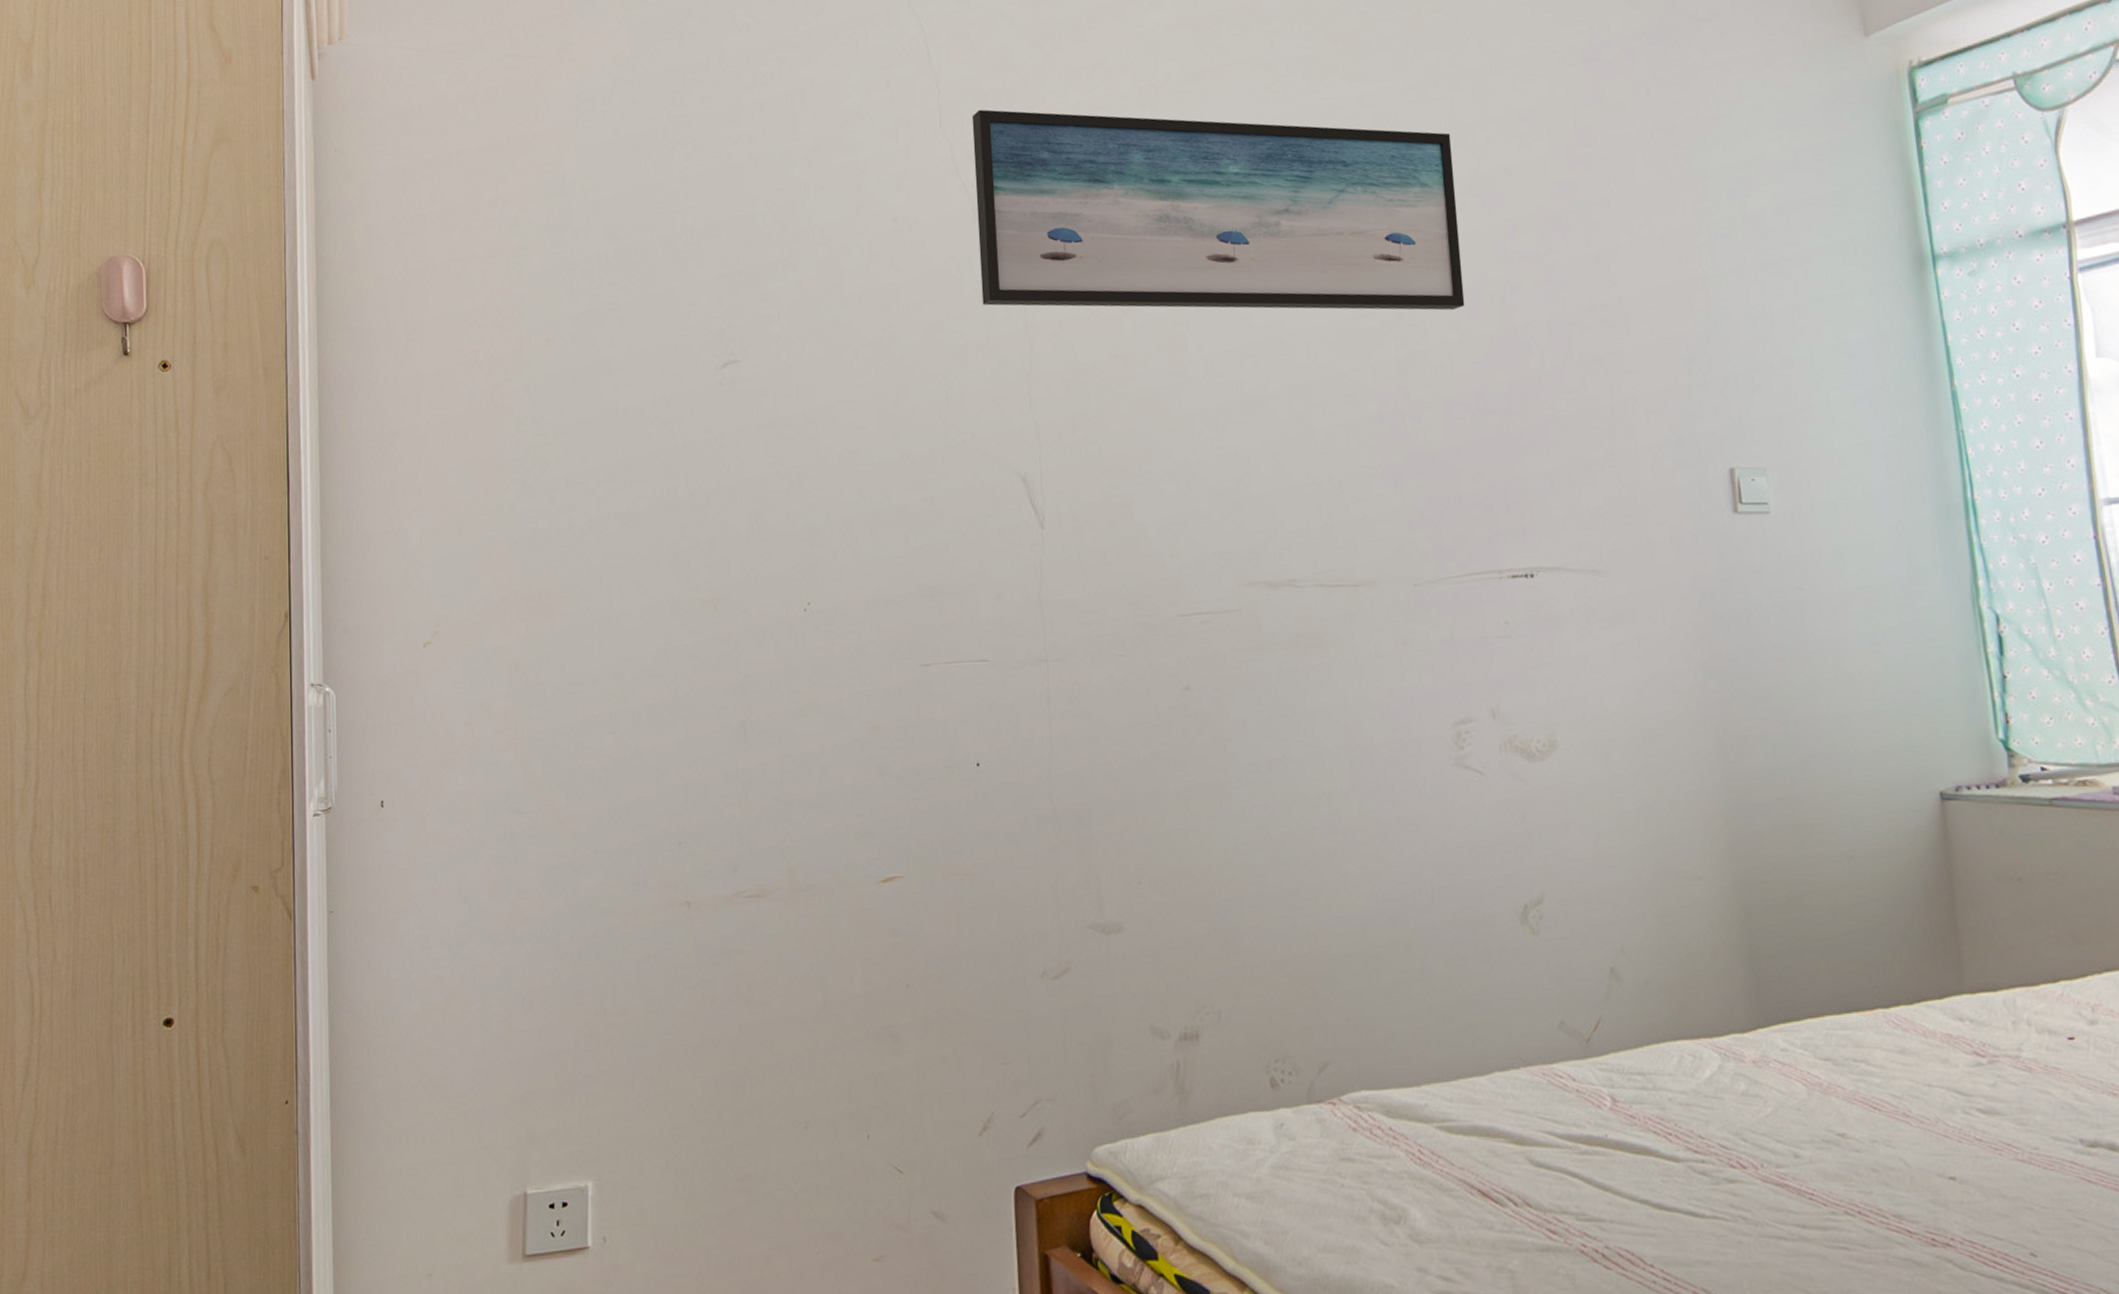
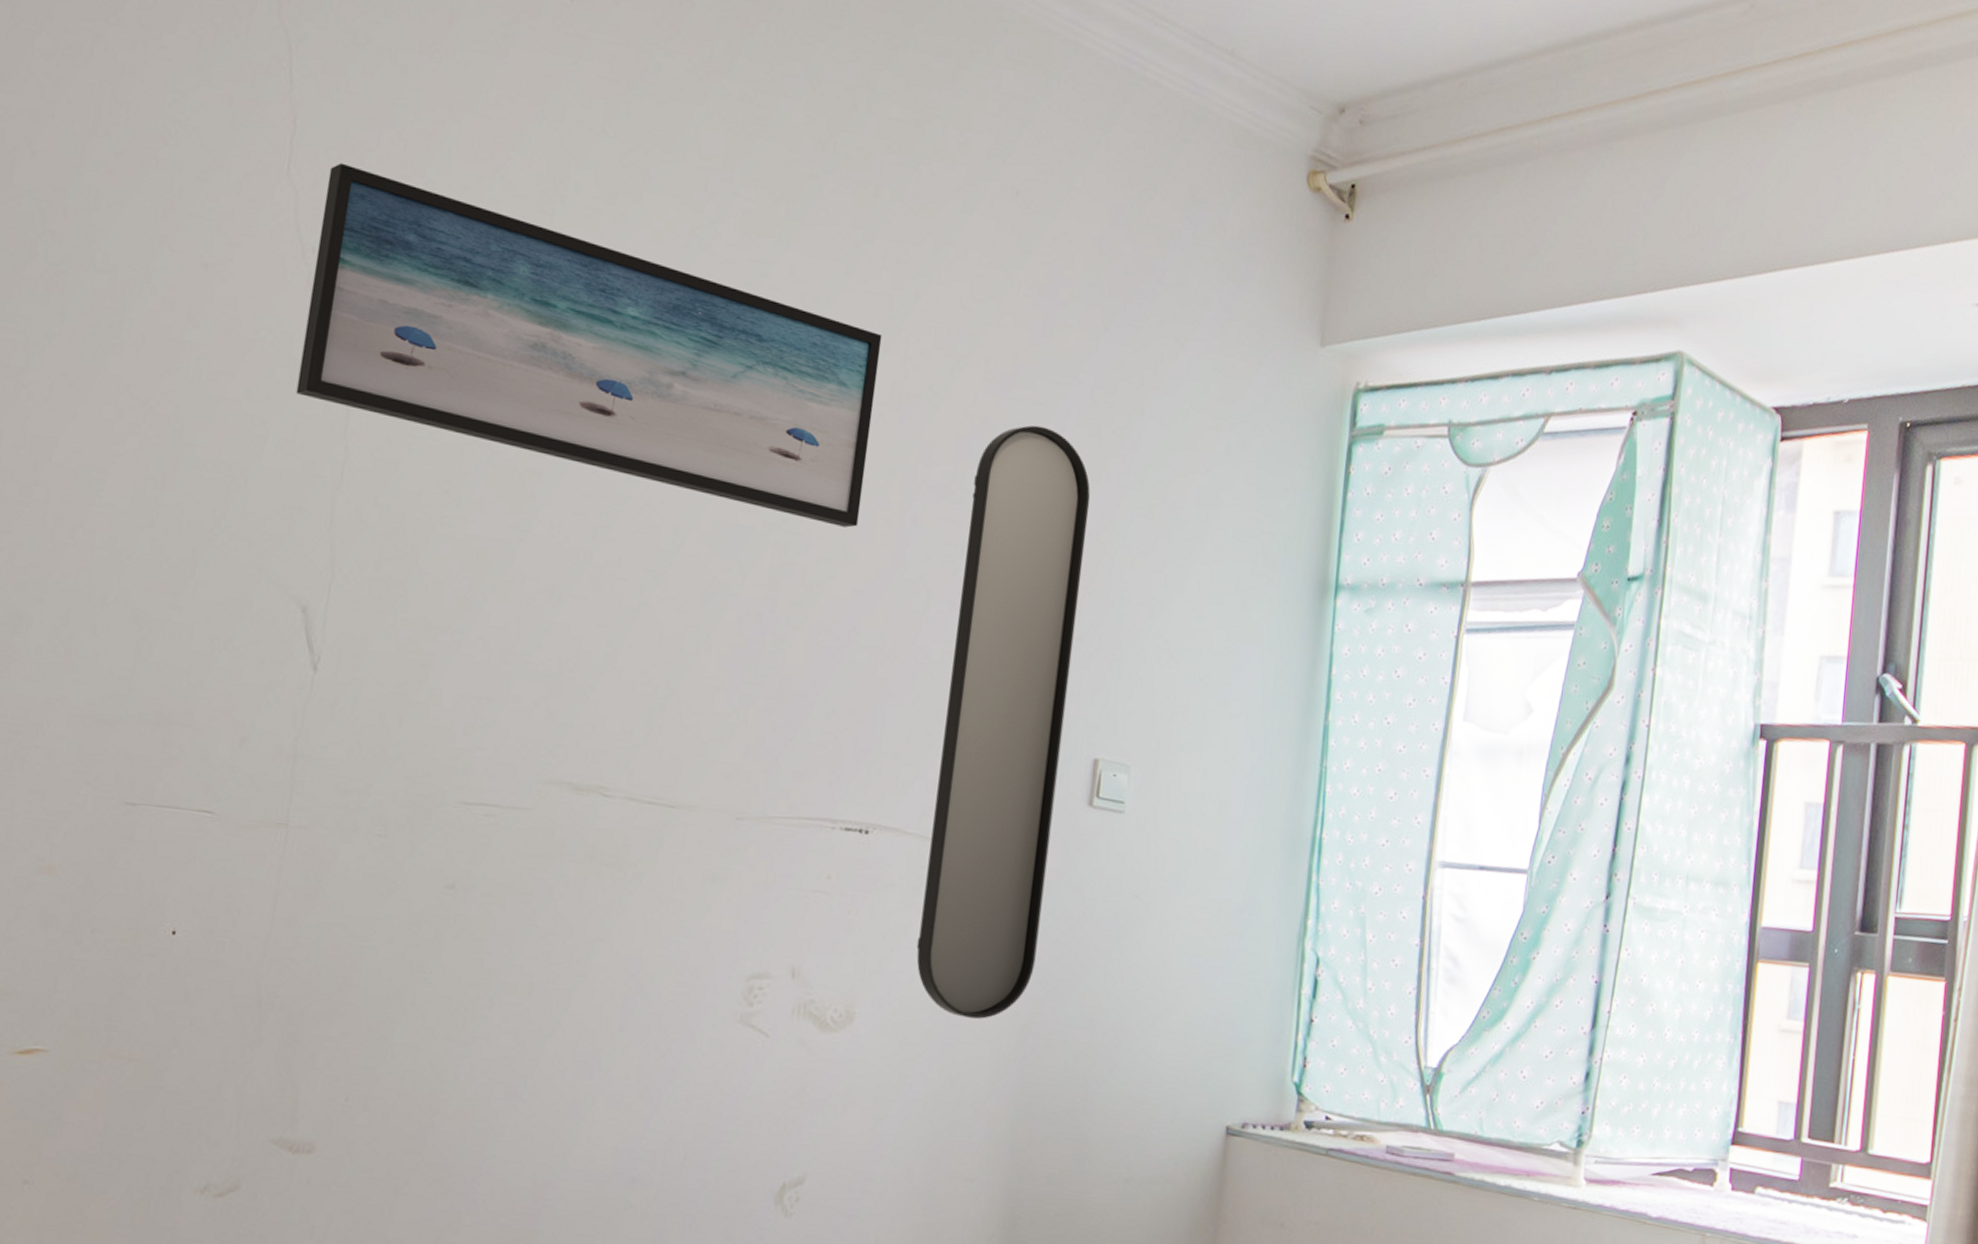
home mirror: none [1560,177,1716,729] -> present [916,425,1090,1019]

